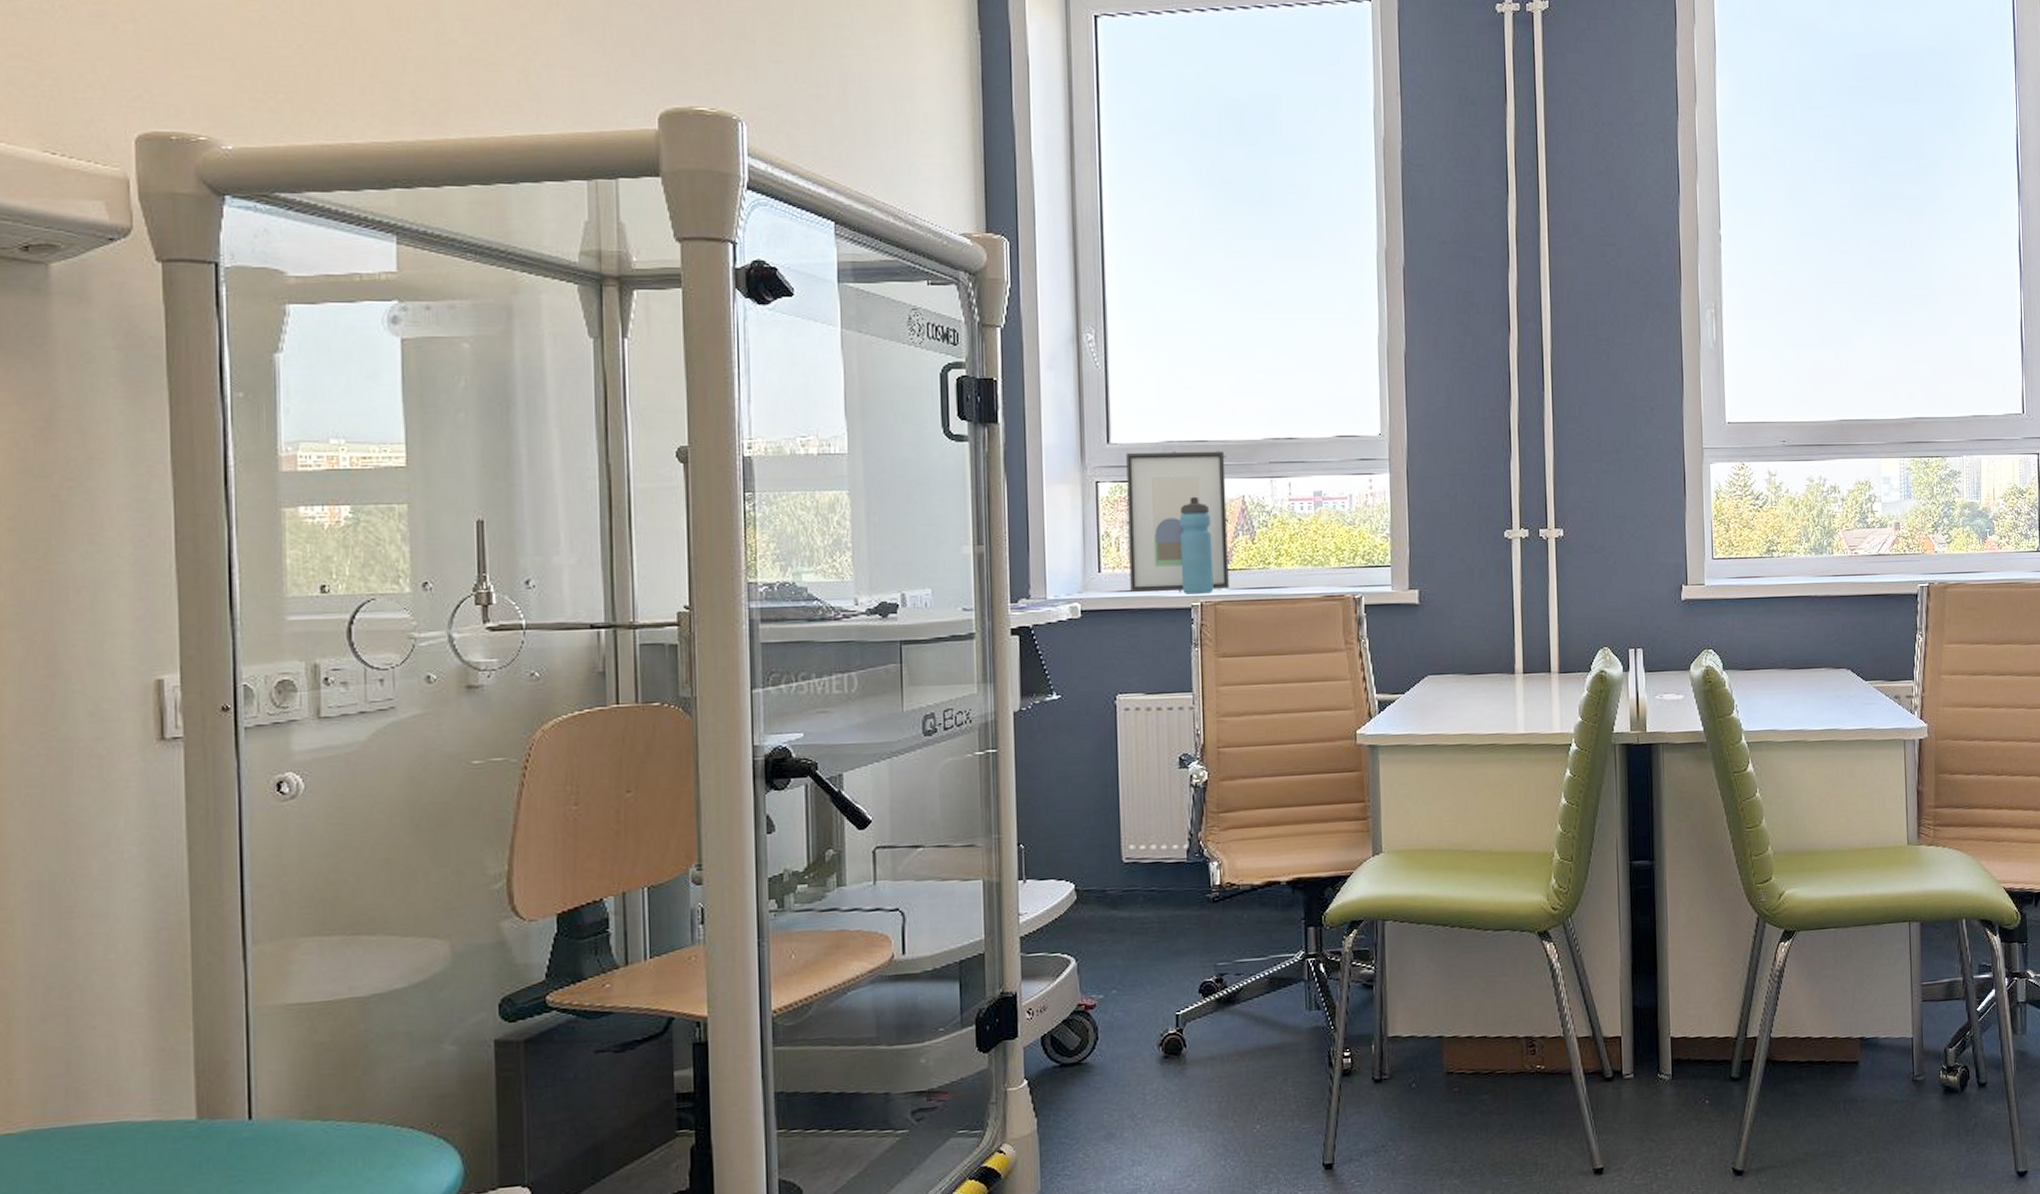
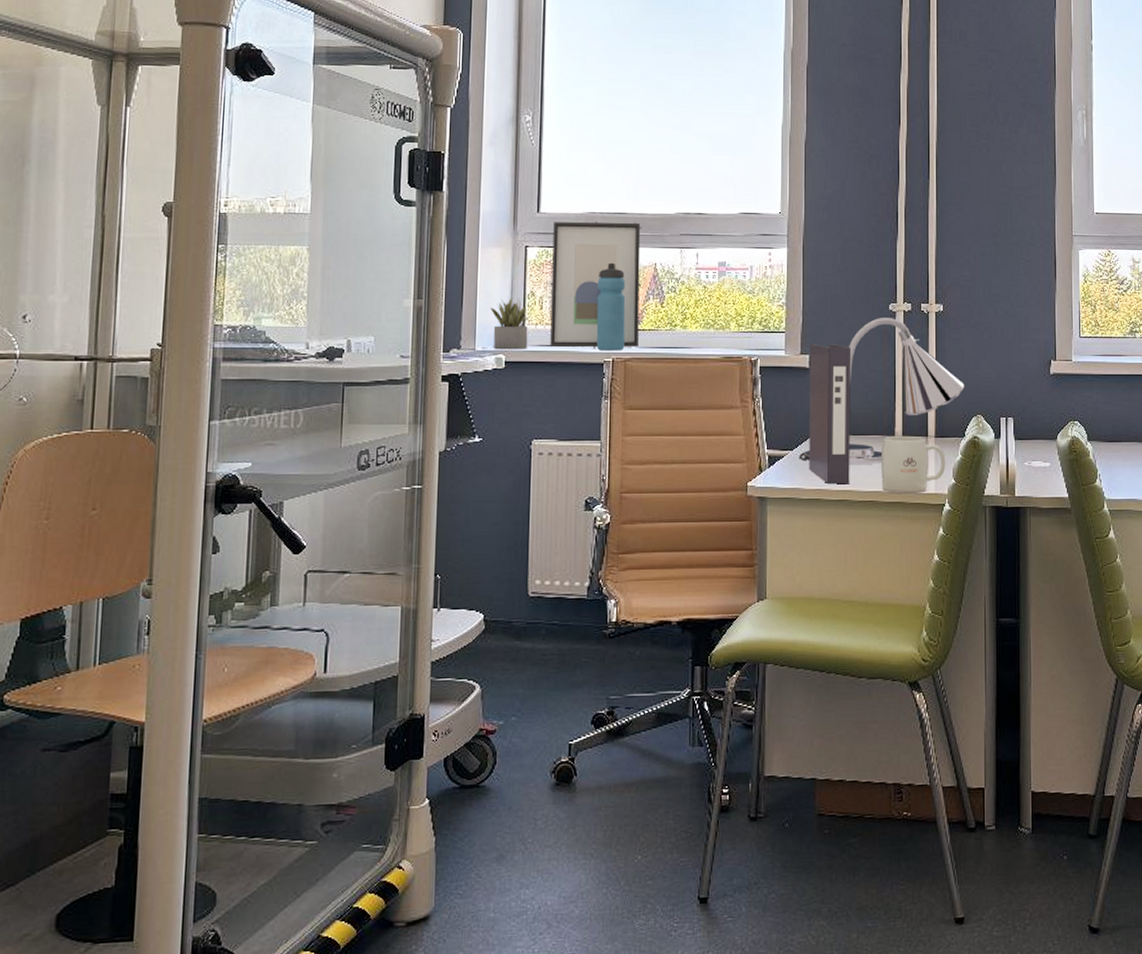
succulent plant: none [1060,538,1106,598] -> present [490,296,530,350]
table lamp: none [1411,546,1591,707] -> present [799,318,966,465]
binder: none [1419,575,1468,729] -> present [809,343,850,485]
mug: none [1500,672,1572,736] -> present [880,435,946,495]

